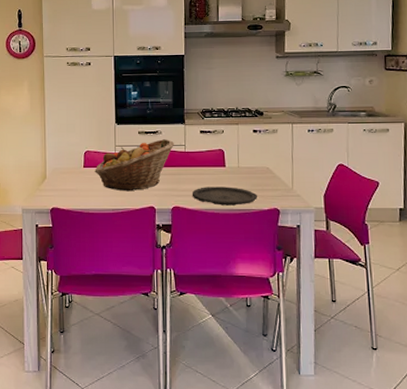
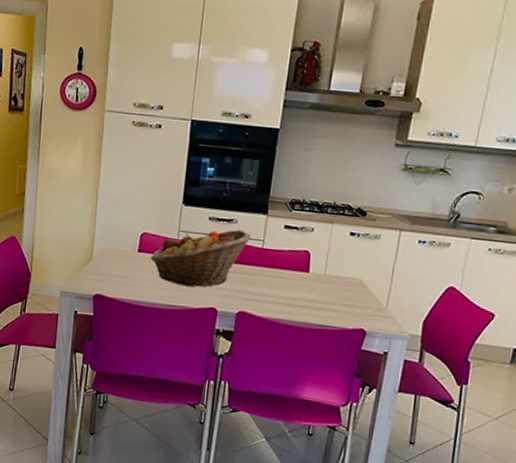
plate: present [192,187,257,206] -> none [263,292,342,320]

